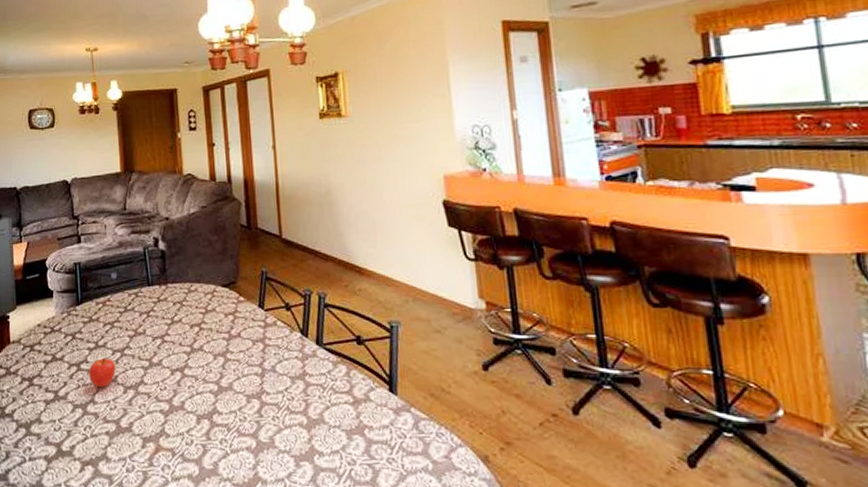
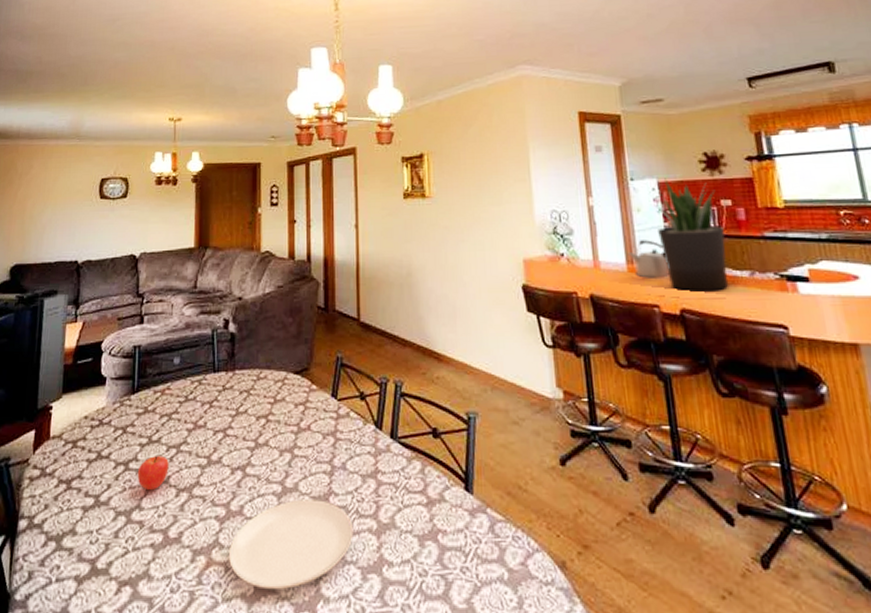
plate: none [175,397,286,473] -> present [229,499,354,590]
kettle: none [554,152,601,192] -> present [628,240,671,280]
planter: none [583,87,665,204] -> present [653,178,729,292]

